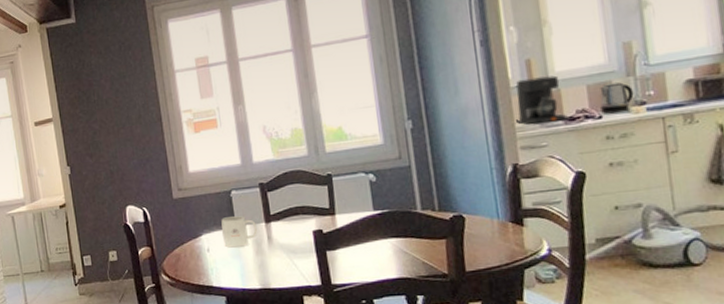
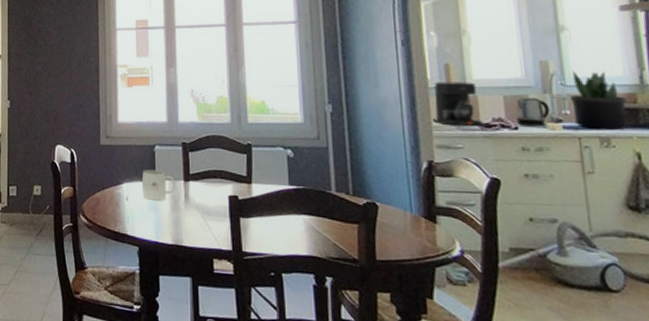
planter: none [654,45,711,107] -> present [571,70,627,130]

